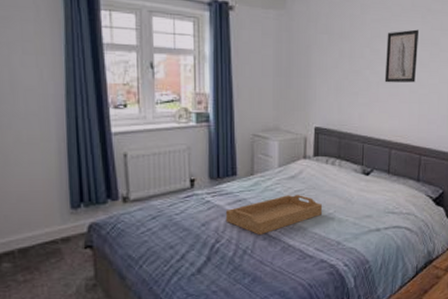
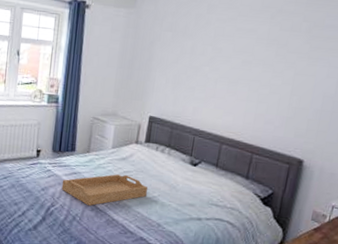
wall art: present [384,29,420,83] -> none [223,29,267,82]

